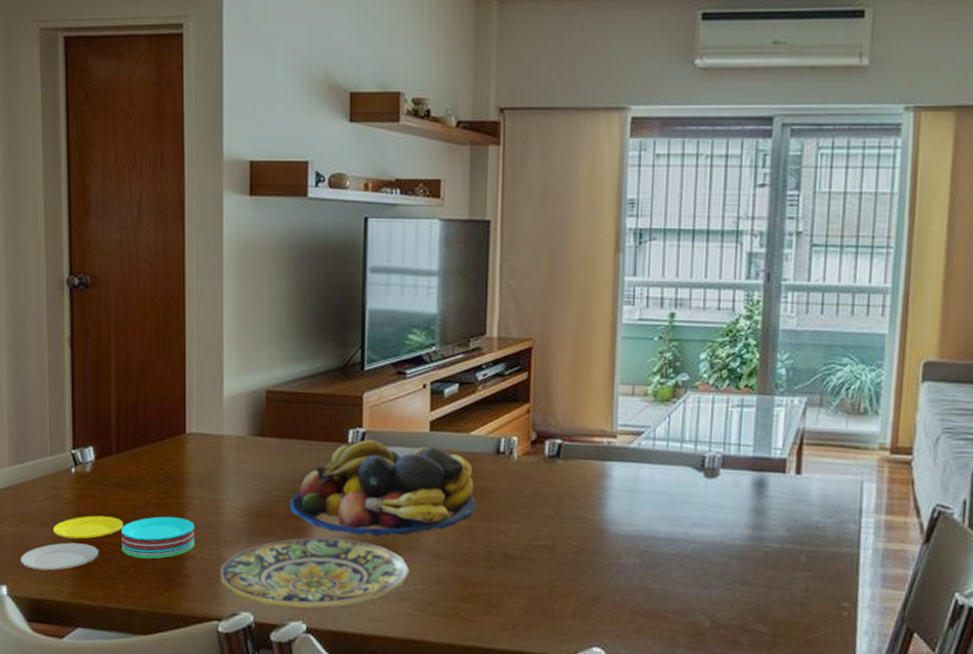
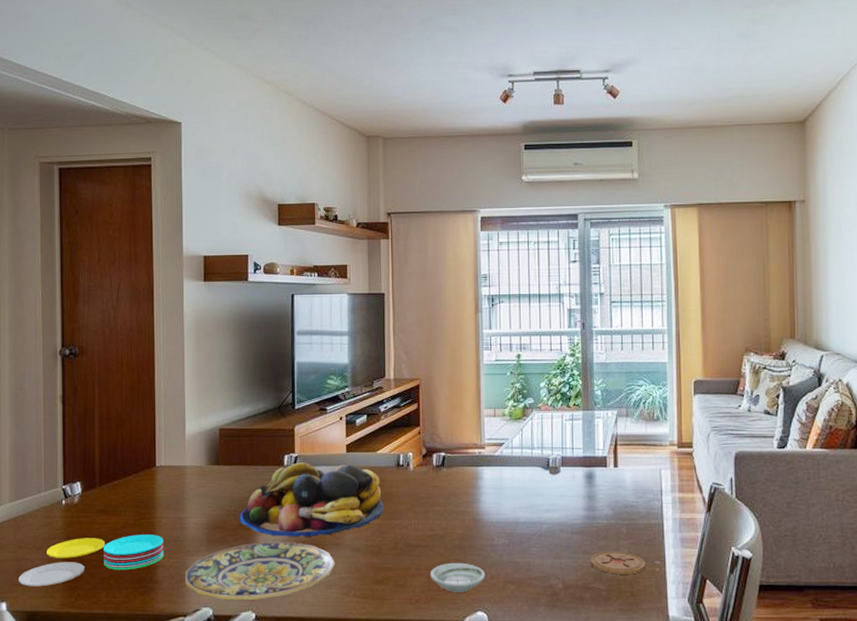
saucer: none [532,582,607,622] -> present [430,562,486,592]
coaster: none [751,584,829,618] -> present [590,551,646,575]

